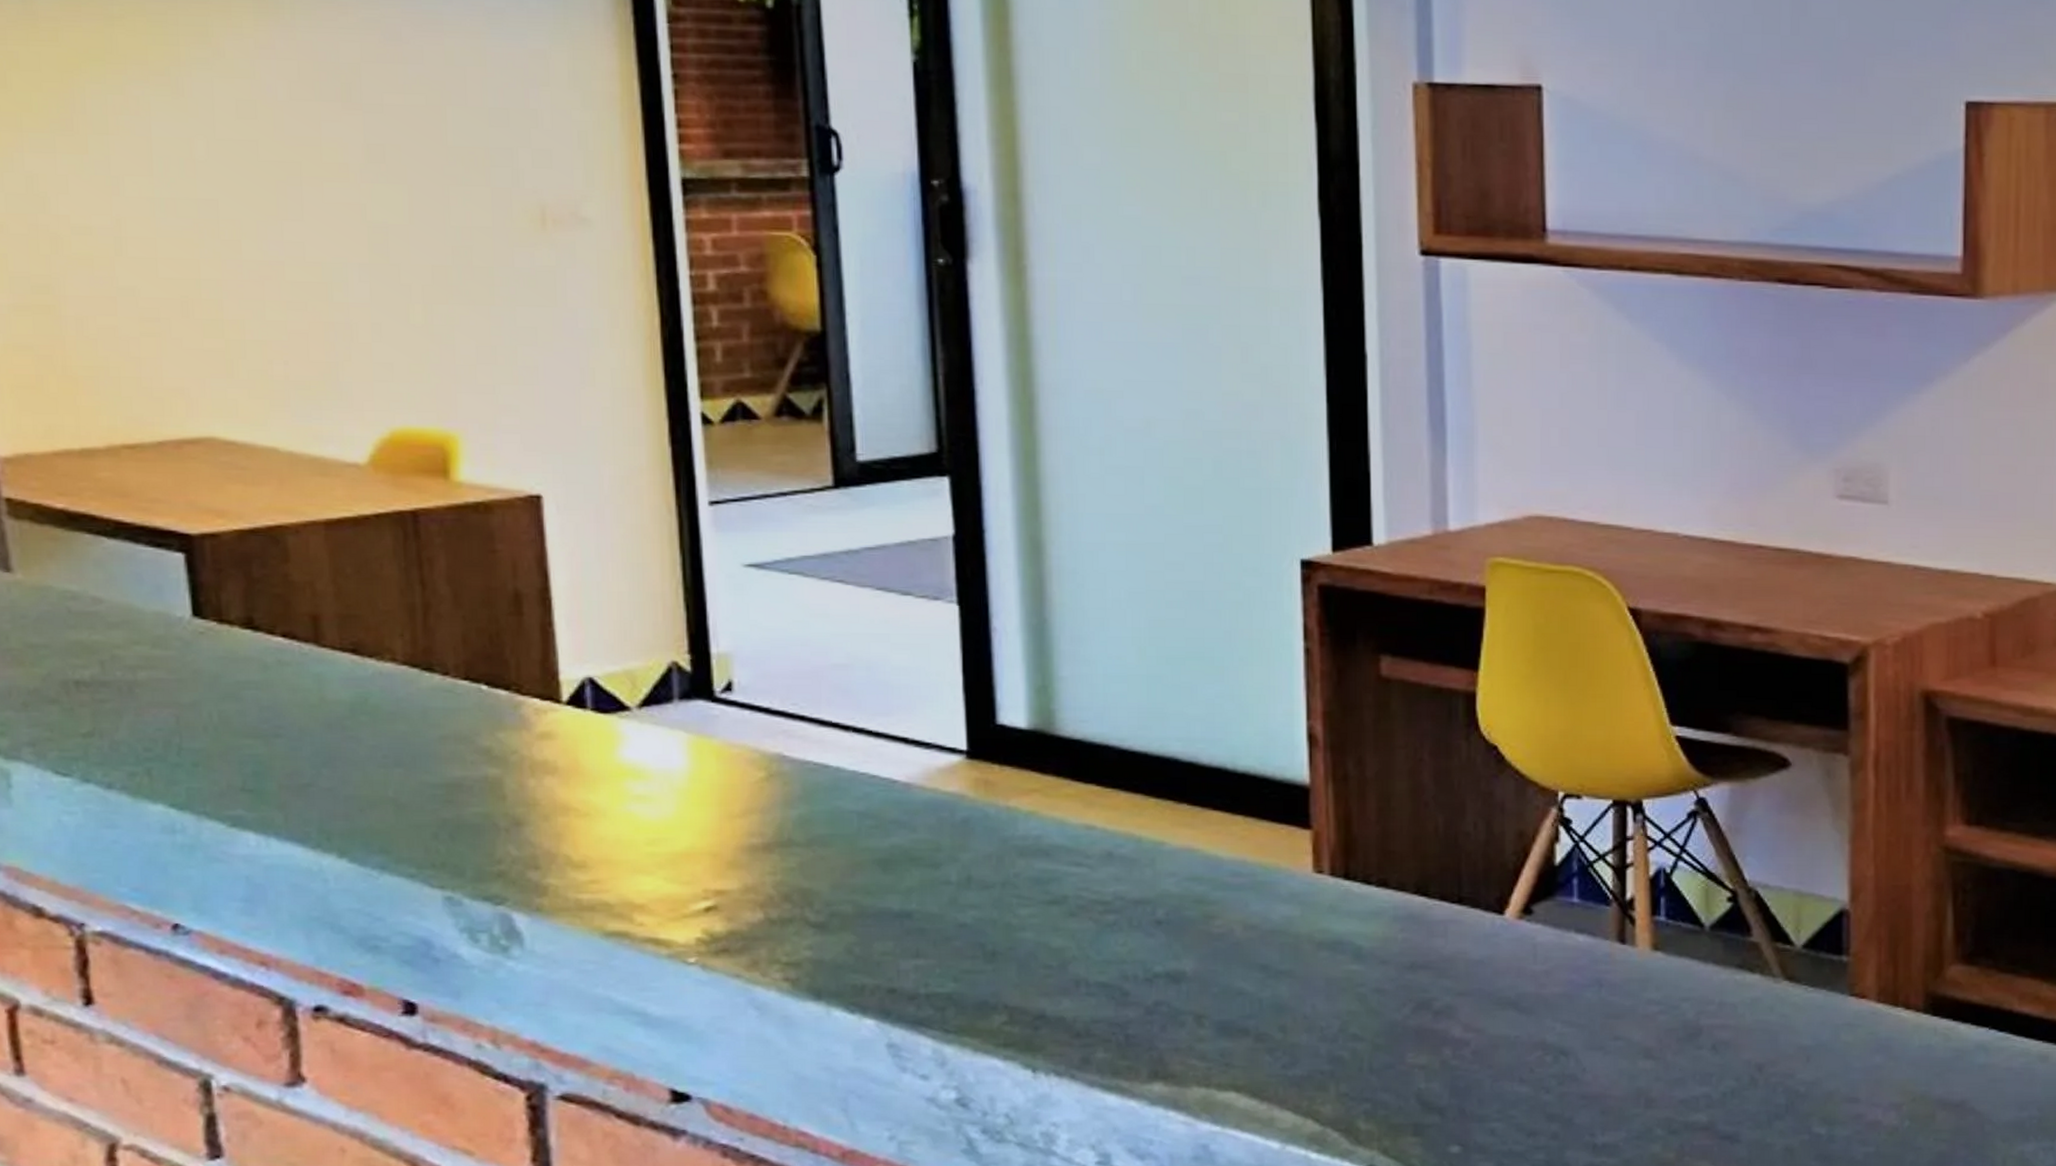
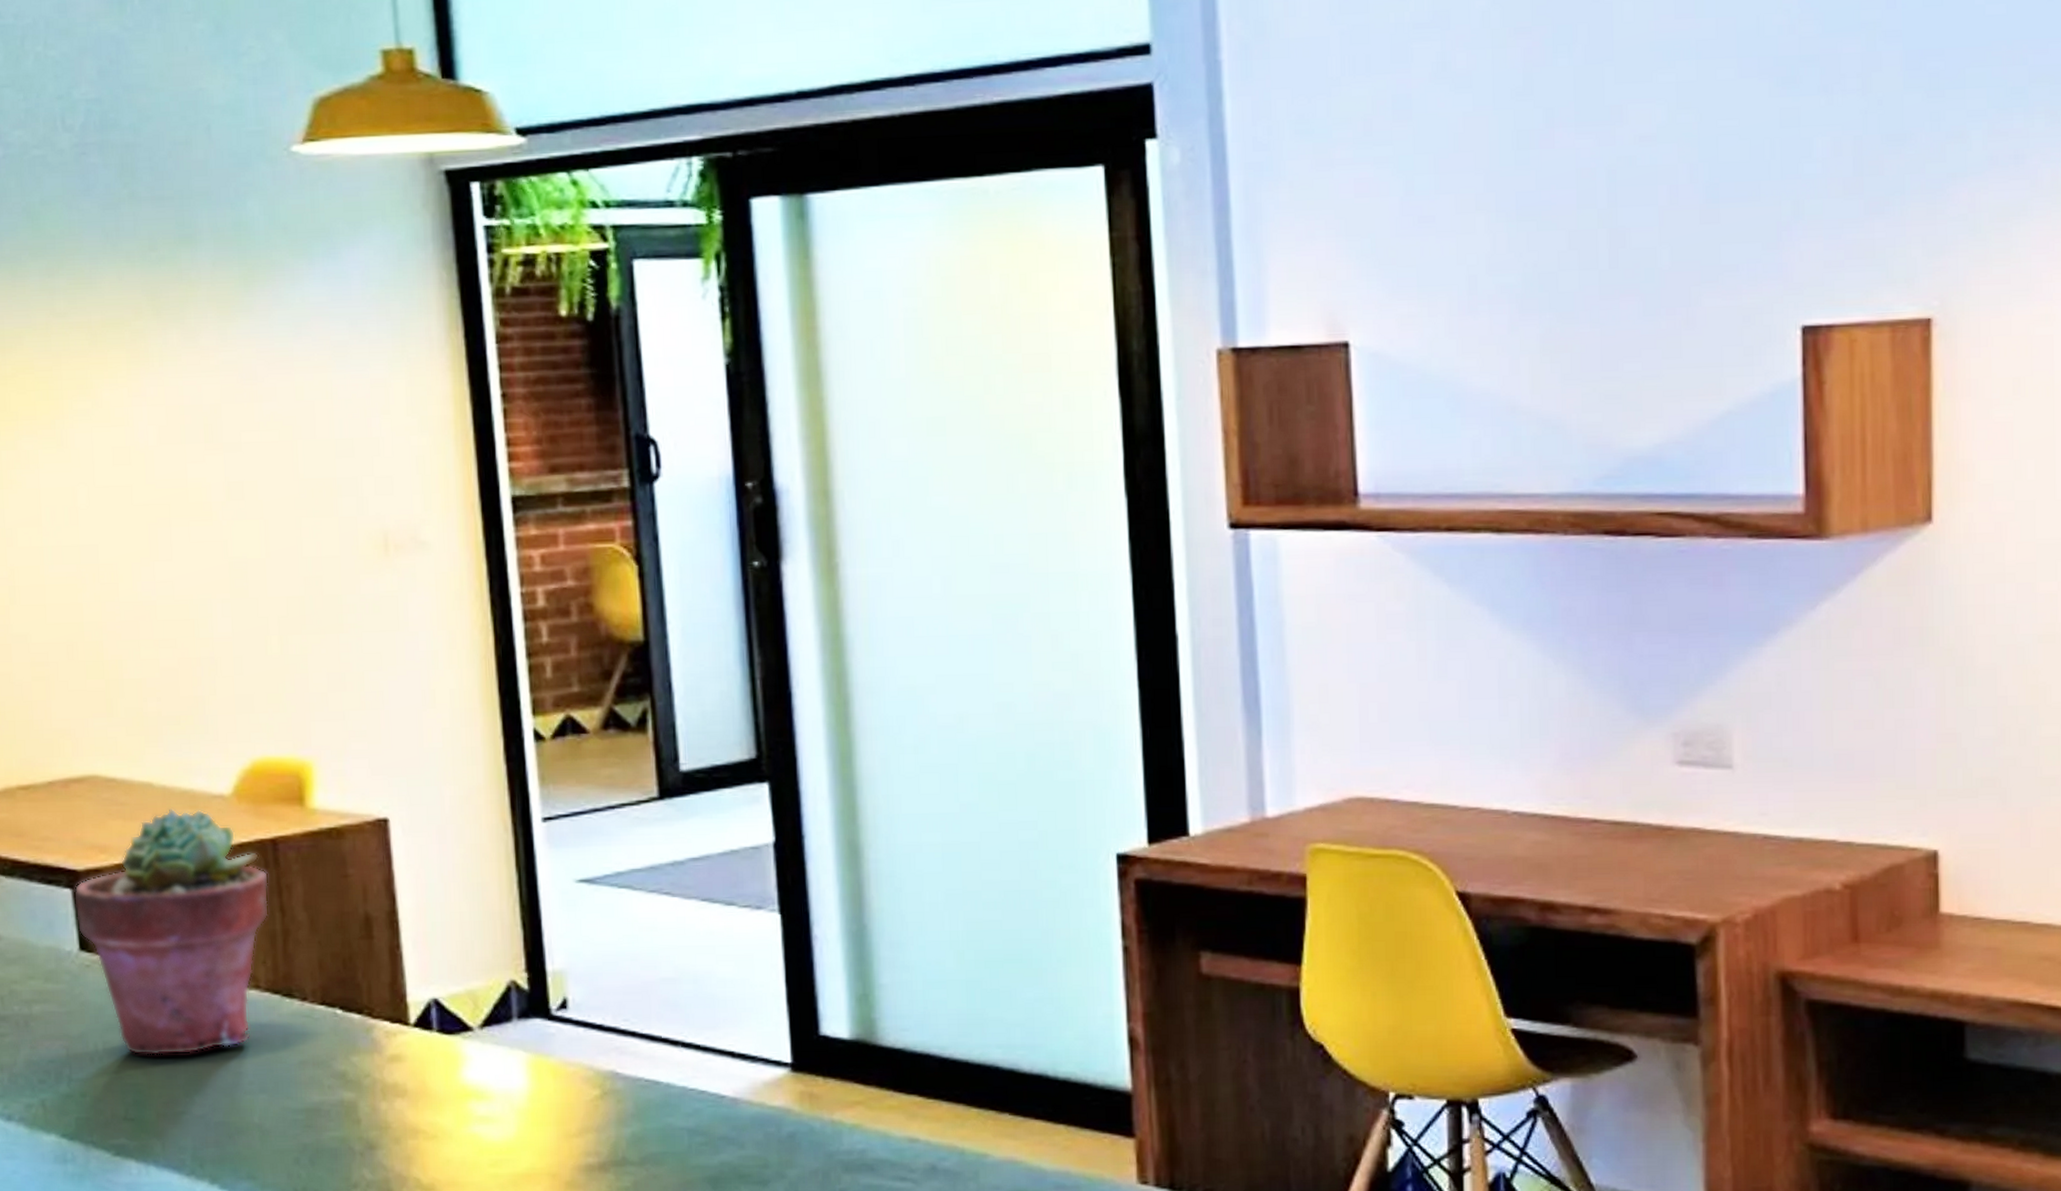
potted succulent: none [186,475,408,727] -> present [73,808,269,1056]

